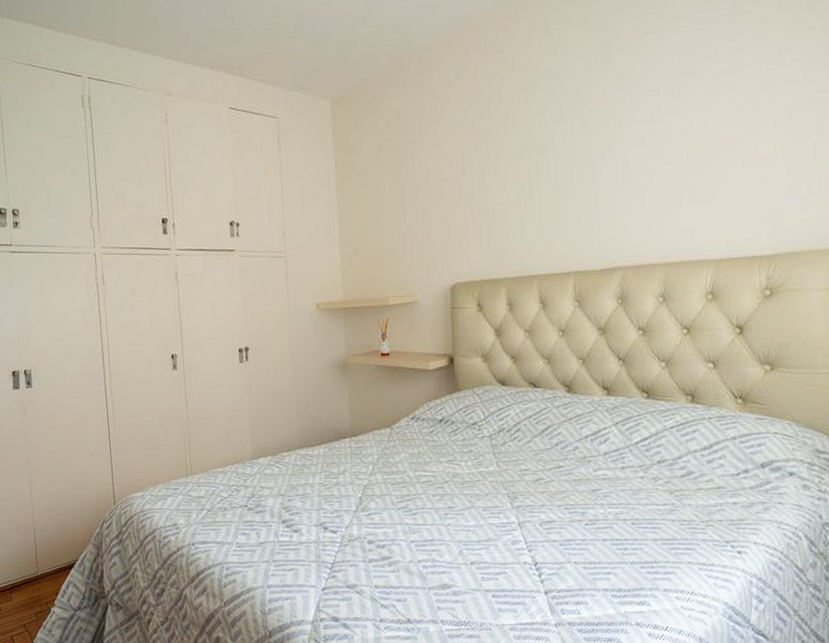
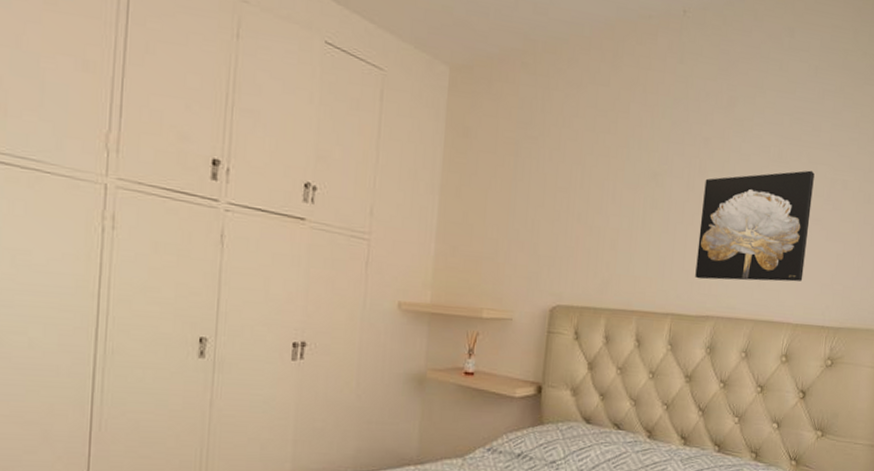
wall art: none [590,101,720,234] -> present [695,170,815,282]

